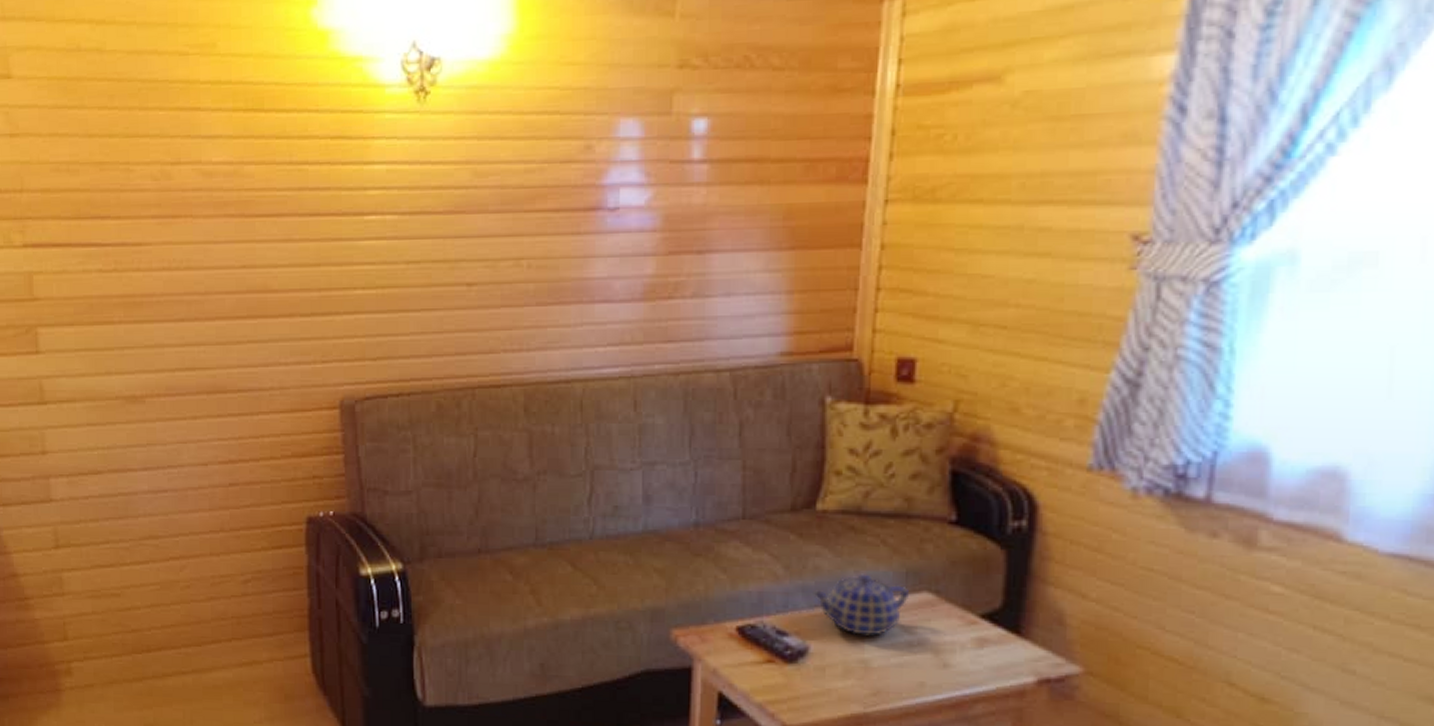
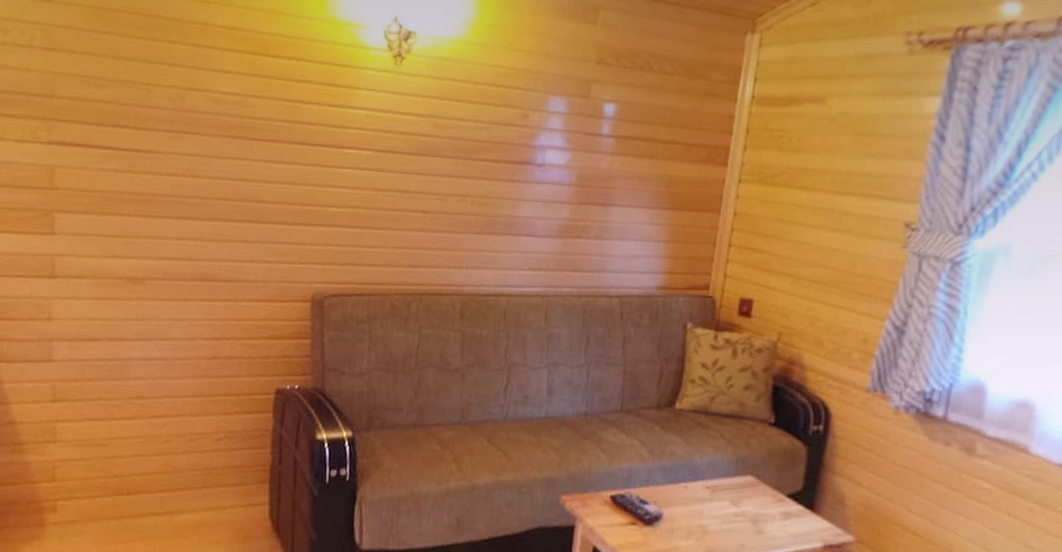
teapot: present [813,574,909,636] -> none [668,459,738,507]

